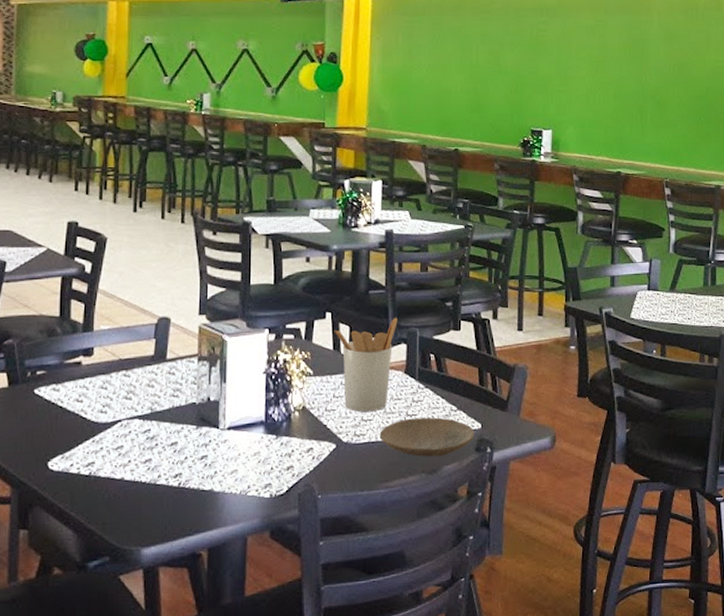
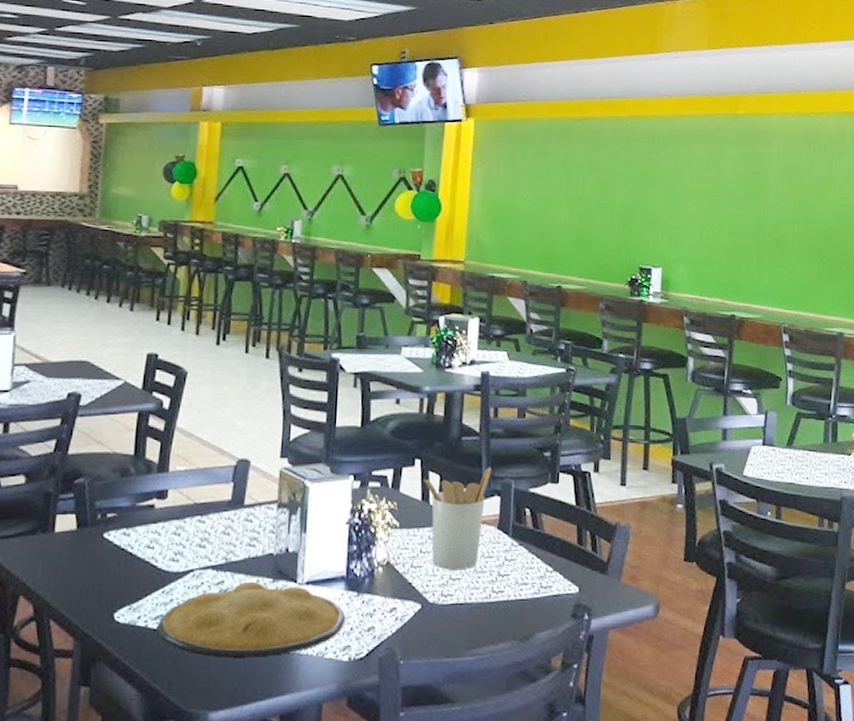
plate: none [90,429,265,499] -> present [158,581,345,658]
plate: present [379,417,474,456] -> none [468,579,571,621]

